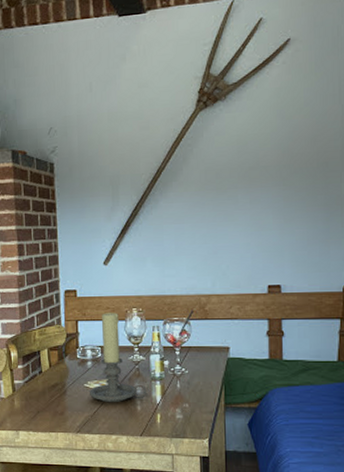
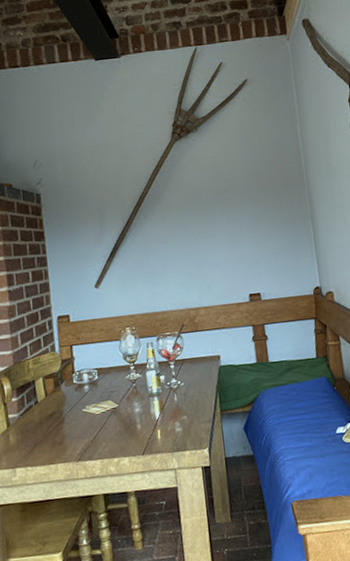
candle holder: present [90,311,147,403] -> none [88,333,146,426]

